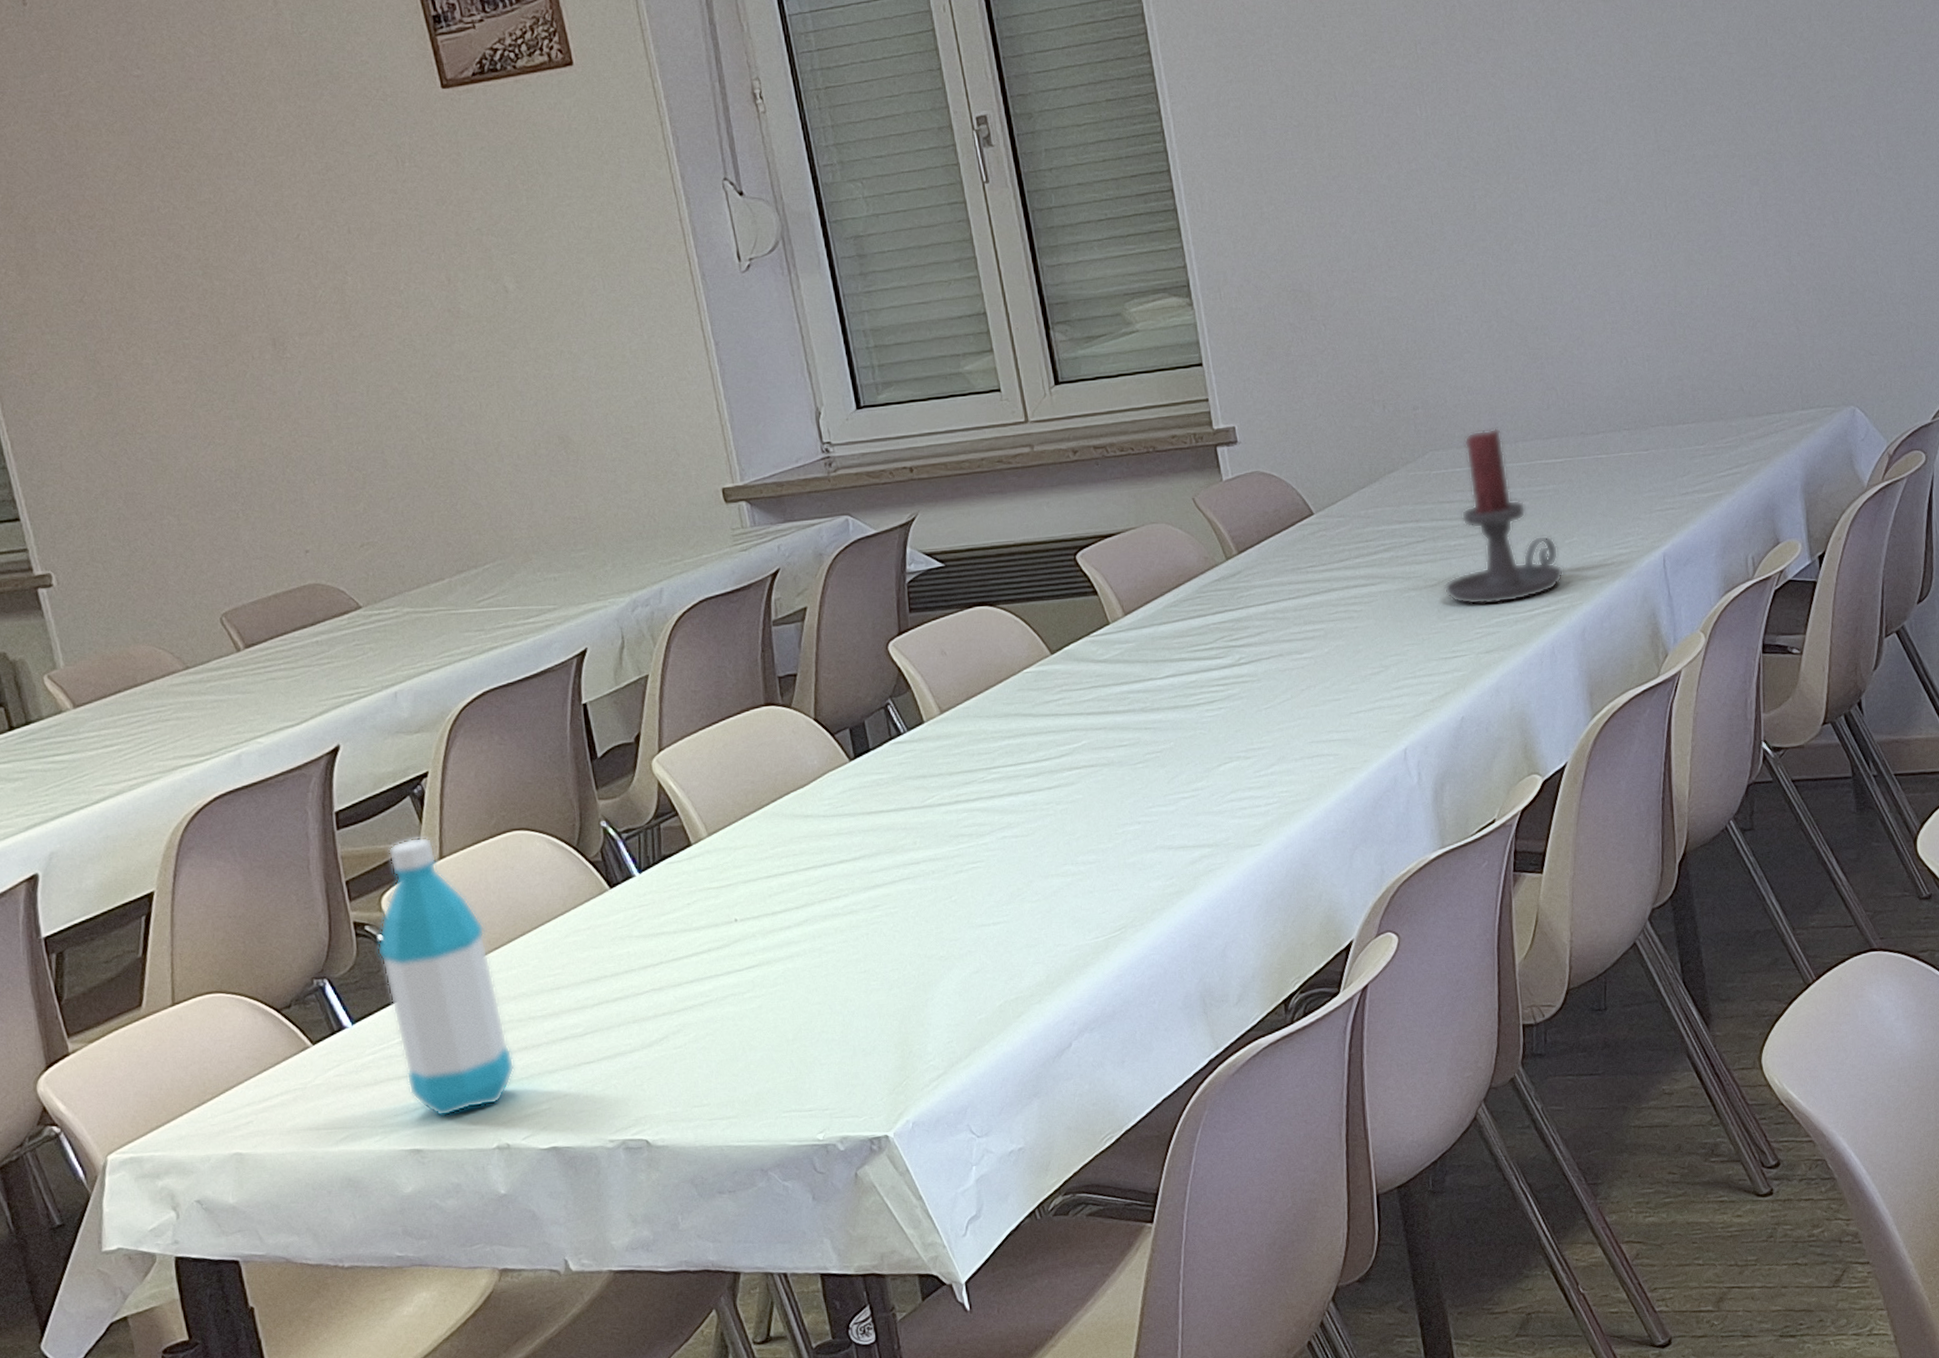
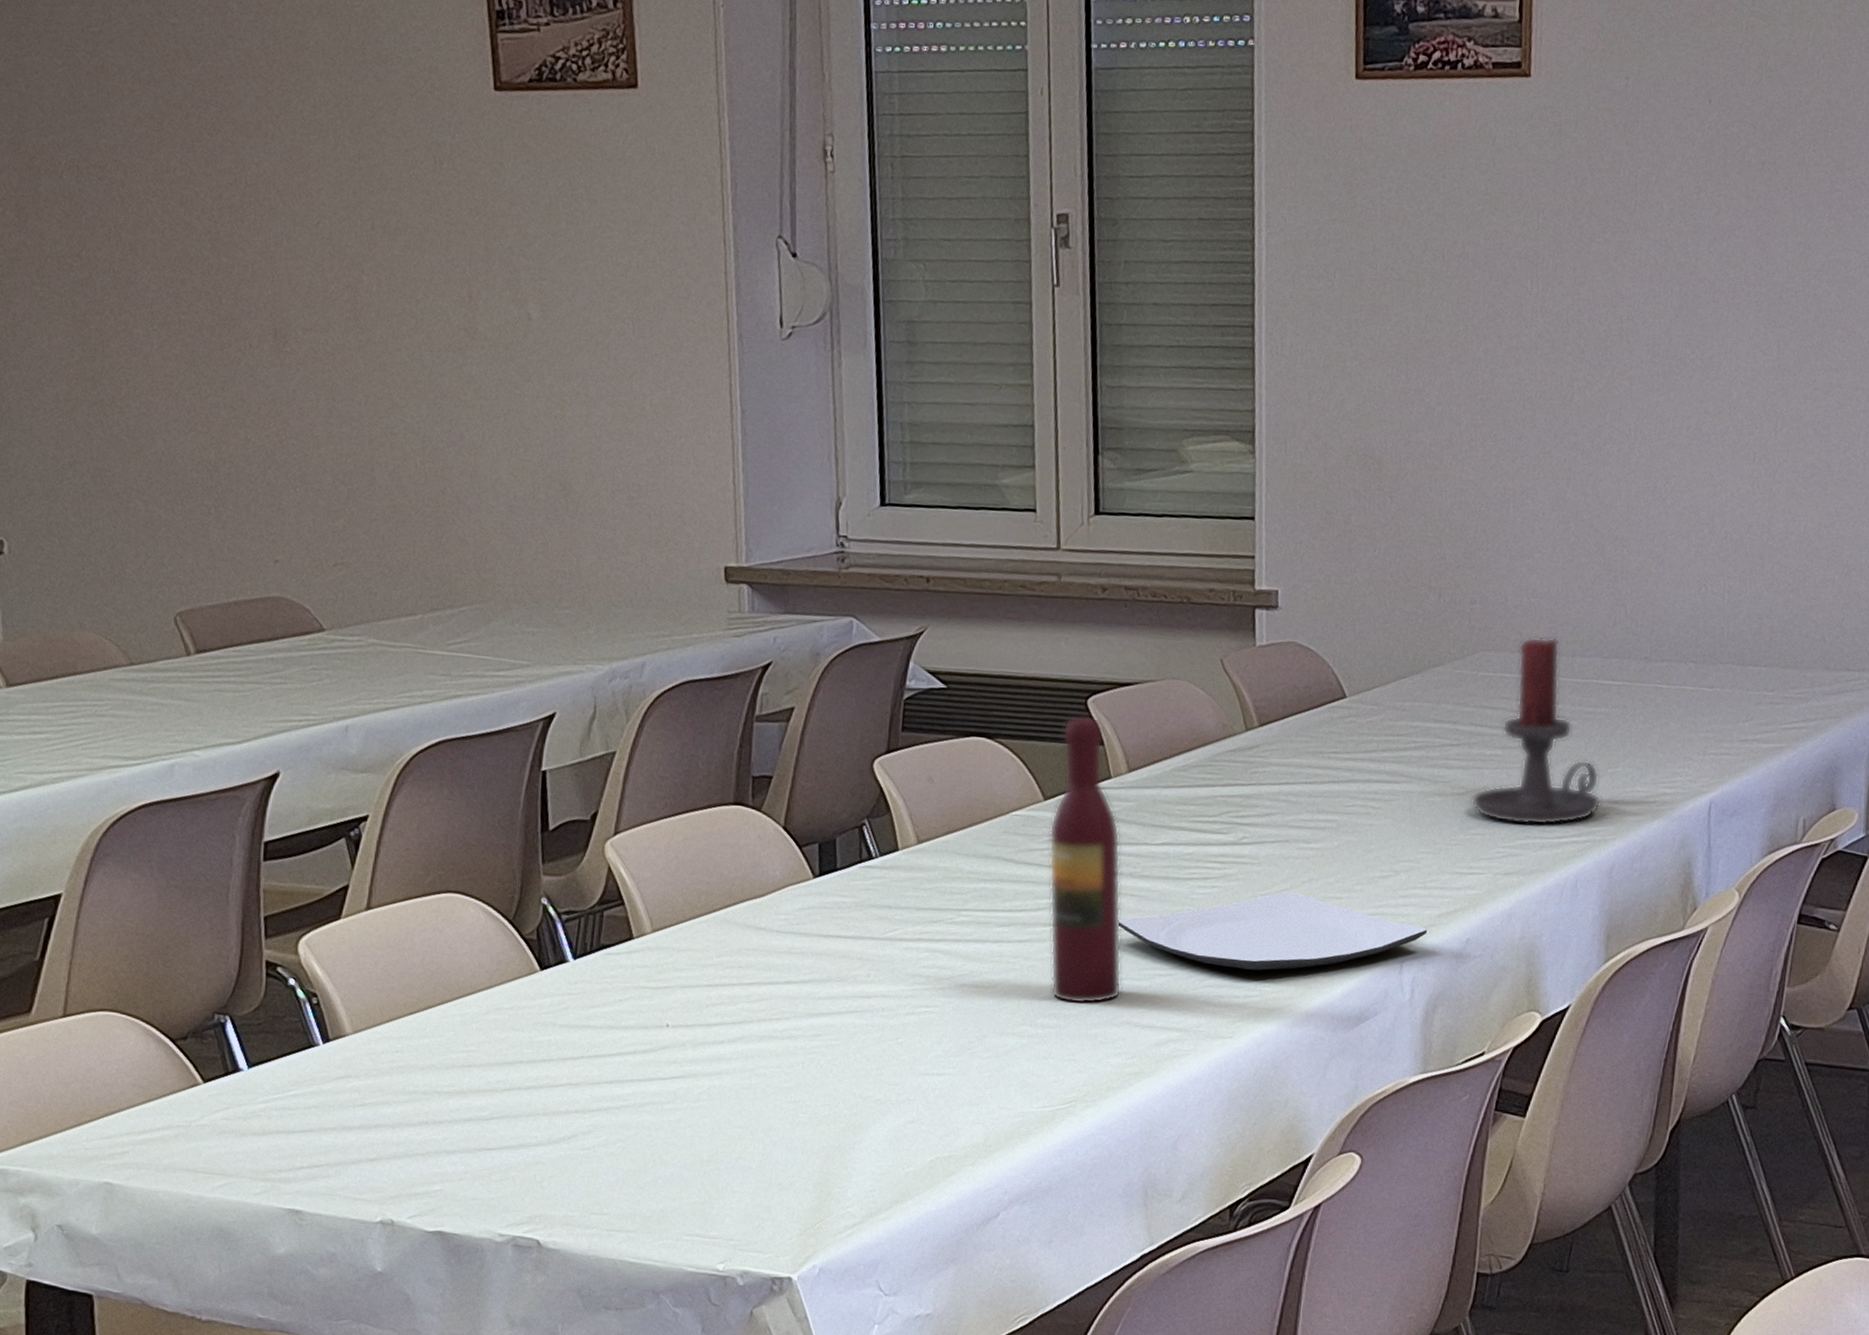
water bottle: present [377,837,515,1117] -> none [286,882,412,1181]
wine bottle: none [1057,570,1151,838] -> present [1048,715,1122,1005]
plate: none [1137,700,1424,781] -> present [1117,891,1428,971]

